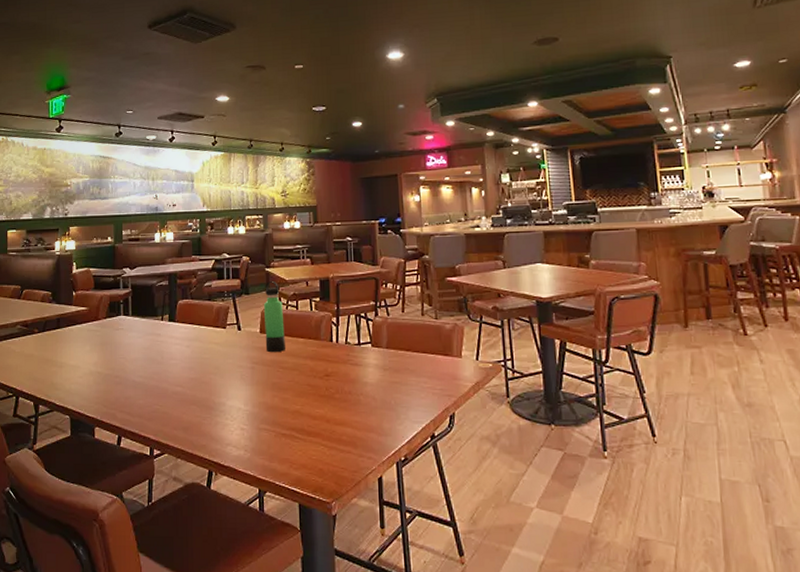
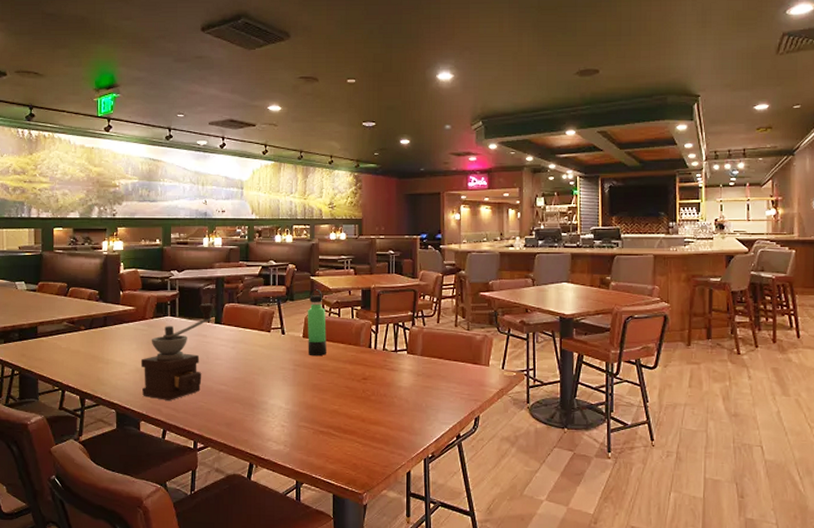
coffee grinder: none [94,300,167,404] -> present [140,303,214,400]

